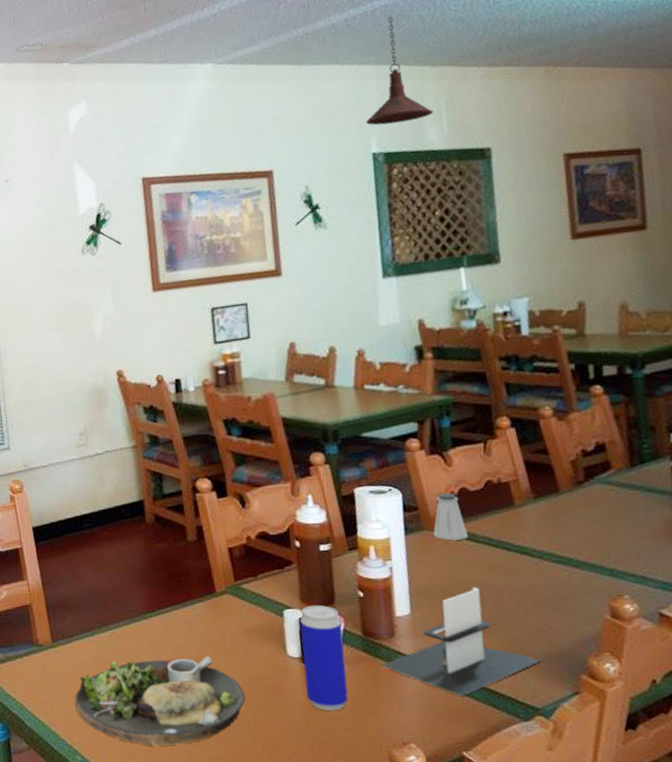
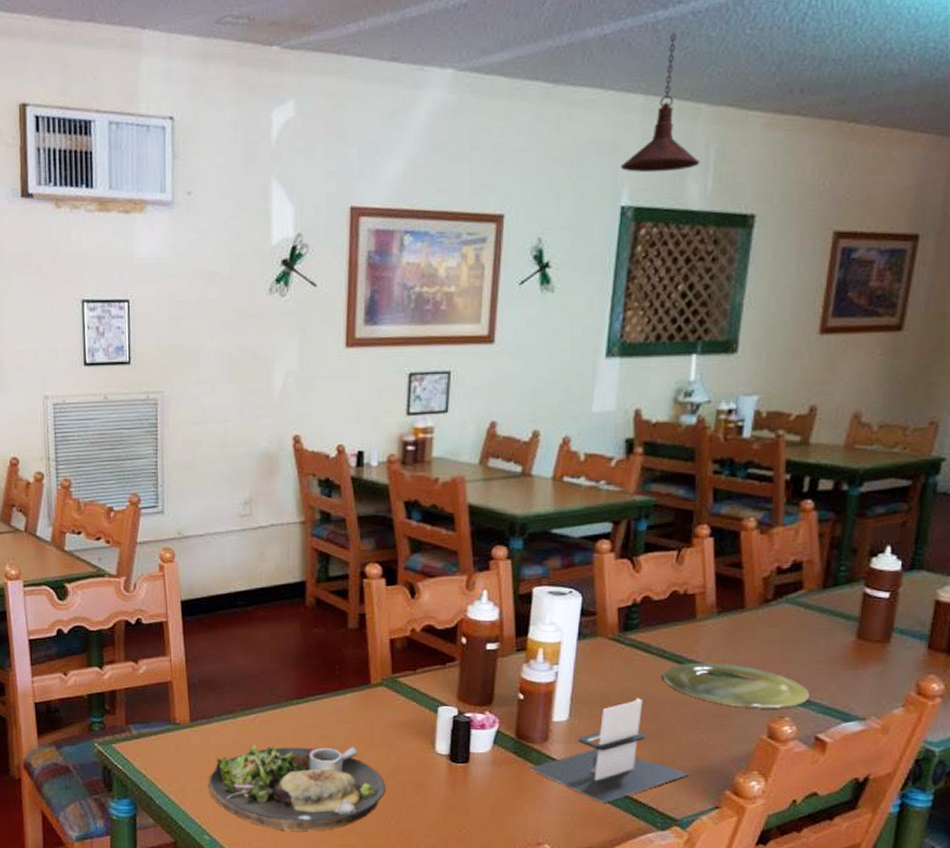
beverage can: present [299,605,349,711] -> none [448,704,496,809]
saltshaker: present [433,492,468,541] -> none [607,599,642,650]
plate: none [493,546,643,589] -> present [662,662,809,708]

